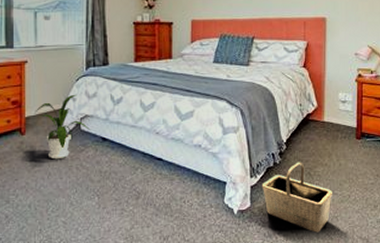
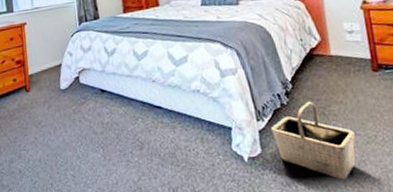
house plant: present [35,94,90,160] -> none [37,49,88,114]

